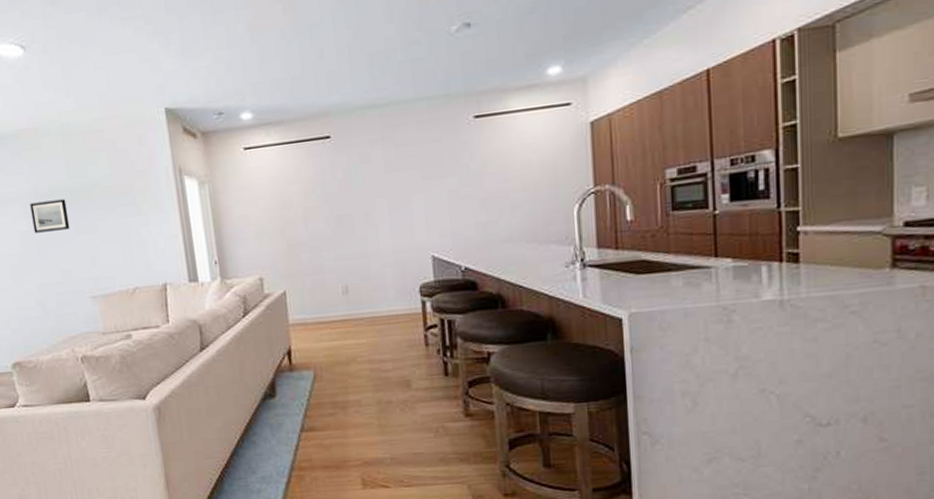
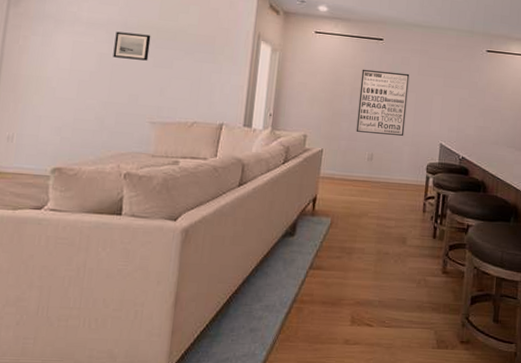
wall art: none [311,174,382,262] -> present [356,69,410,136]

